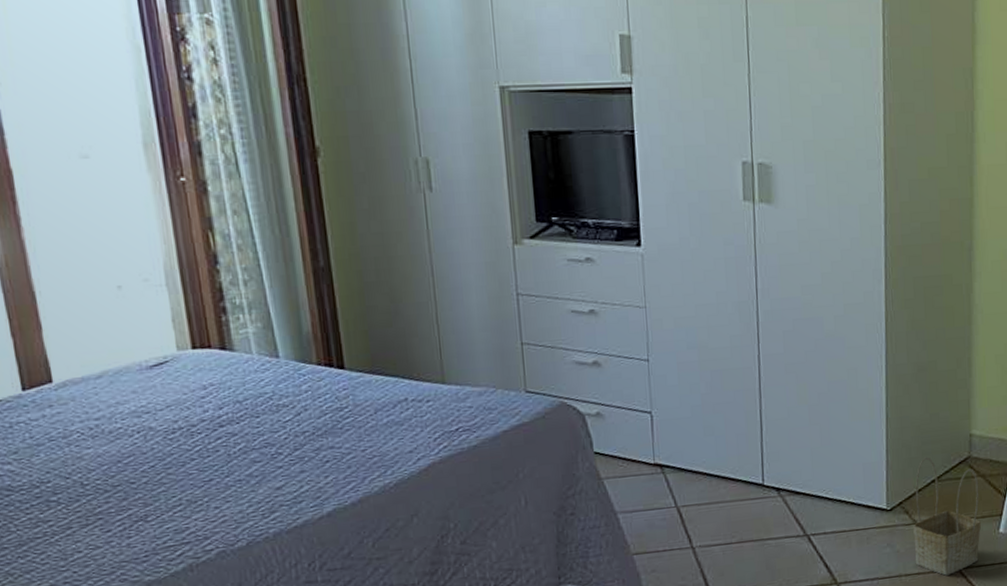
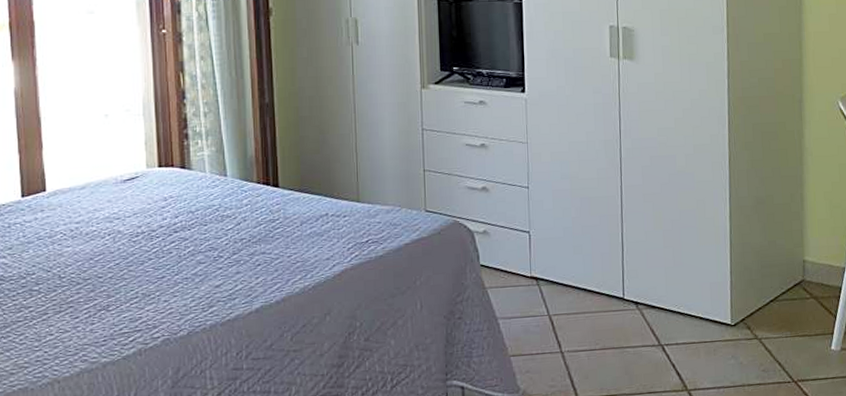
basket: present [913,457,981,576] -> none [754,279,815,387]

